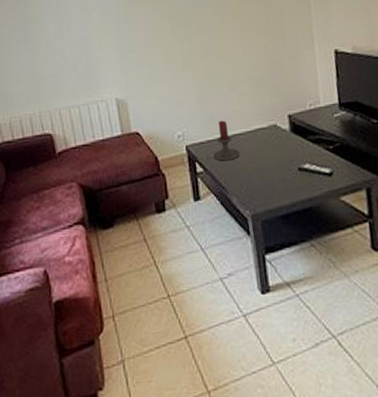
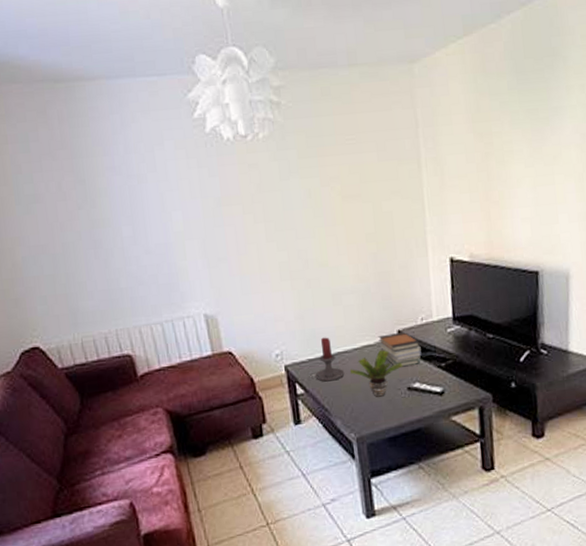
potted plant: none [244,132,294,177] -> present [349,350,403,397]
book stack: none [270,116,311,149] -> present [378,331,422,367]

